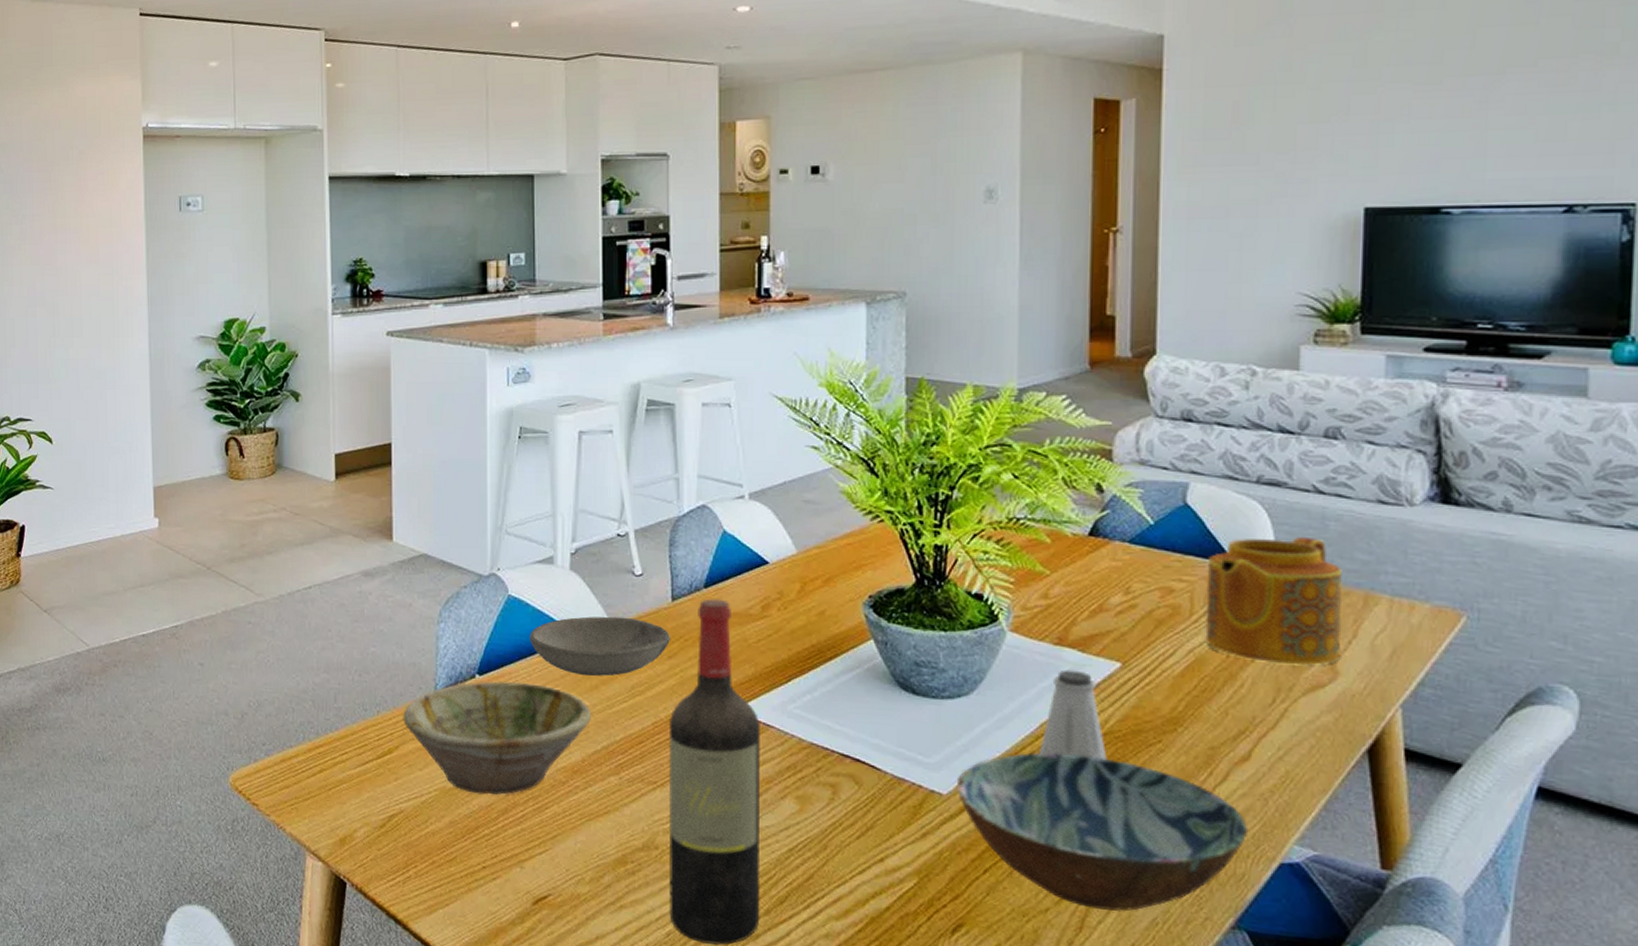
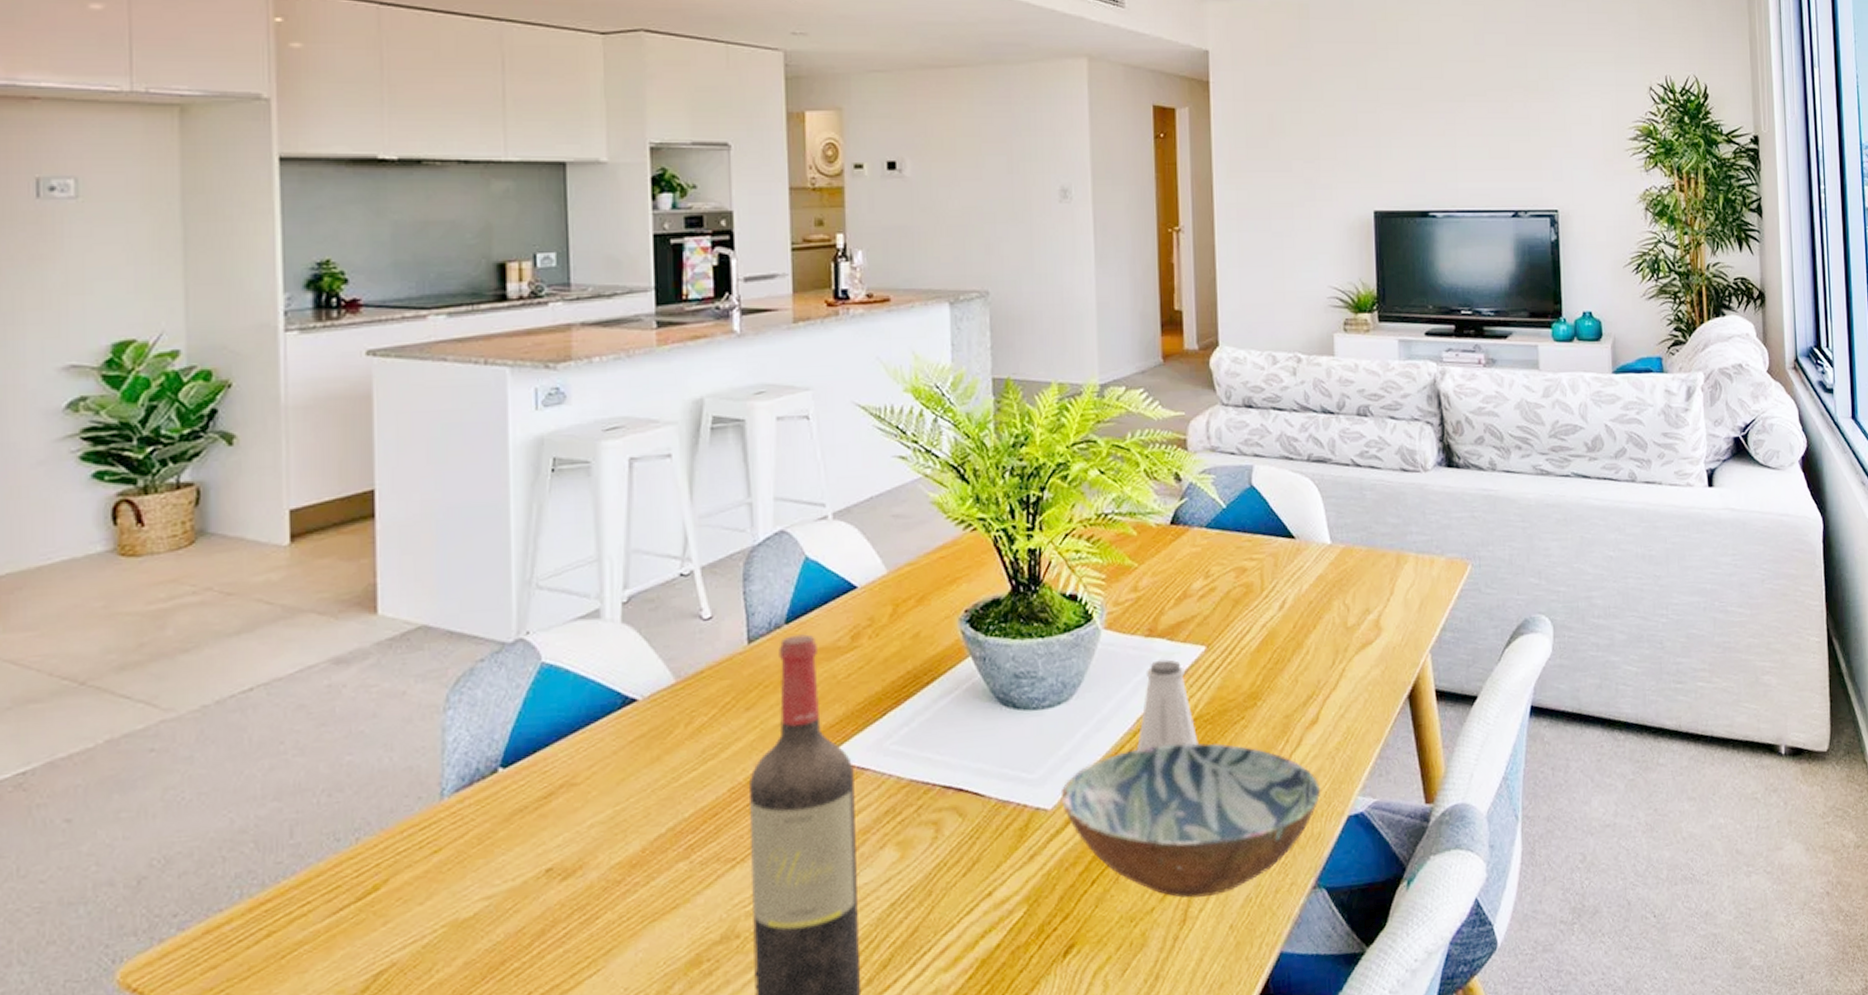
bowl: present [403,681,591,795] -> none [394,766,652,920]
bowl: present [529,616,670,677] -> none [570,669,747,747]
teapot: present [1205,537,1343,666] -> none [1272,507,1383,628]

